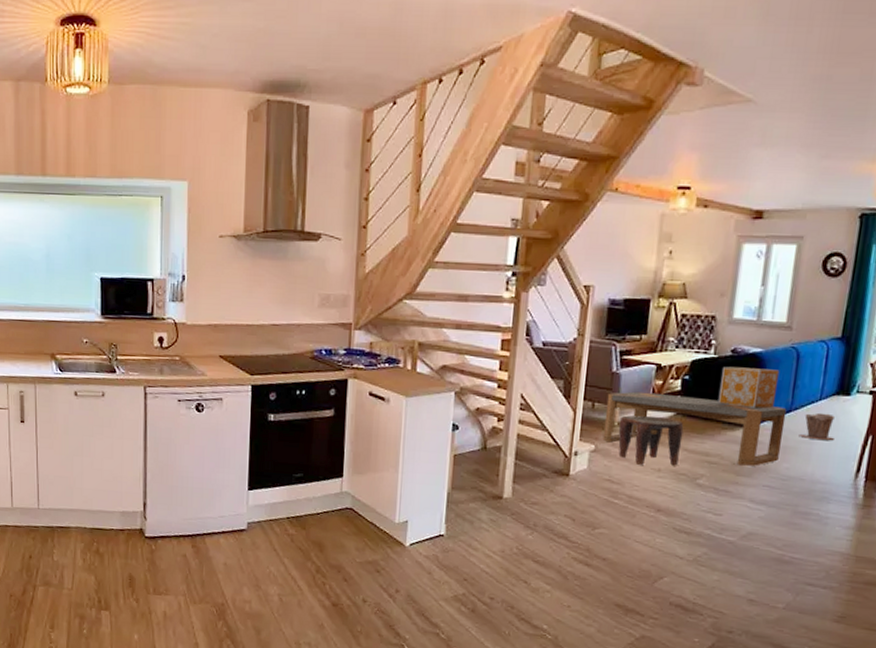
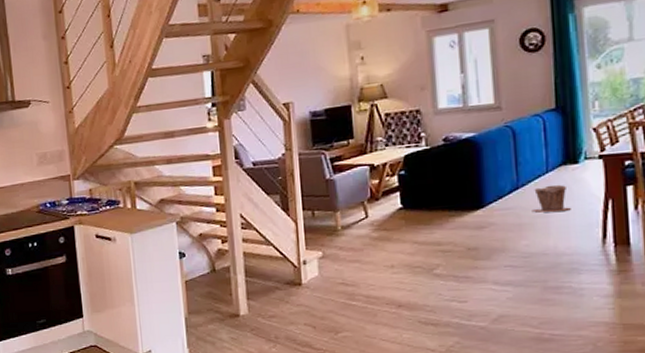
coffee table: present [602,391,787,466] -> none [325,185,516,250]
stool: present [618,415,684,466] -> none [342,214,411,264]
decorative box: present [717,366,780,409] -> none [437,150,499,193]

